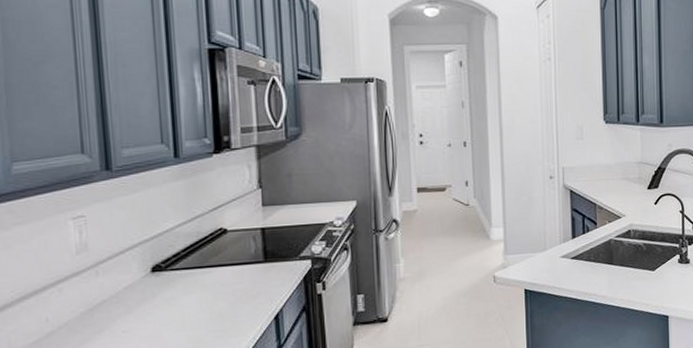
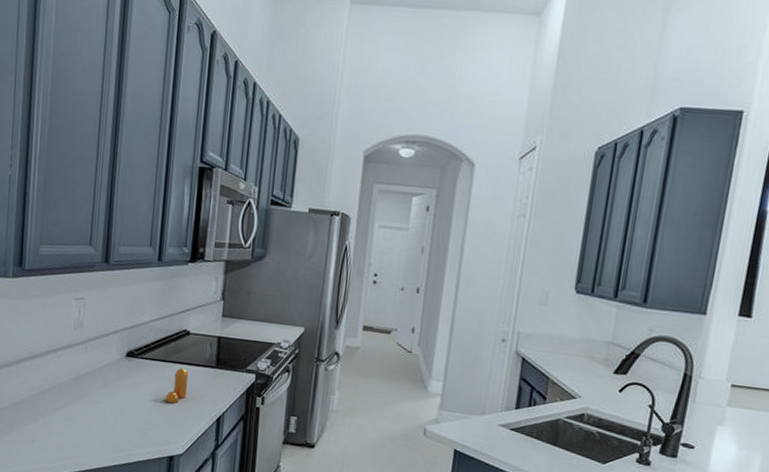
pepper shaker: none [209,270,235,312] -> present [165,368,189,403]

